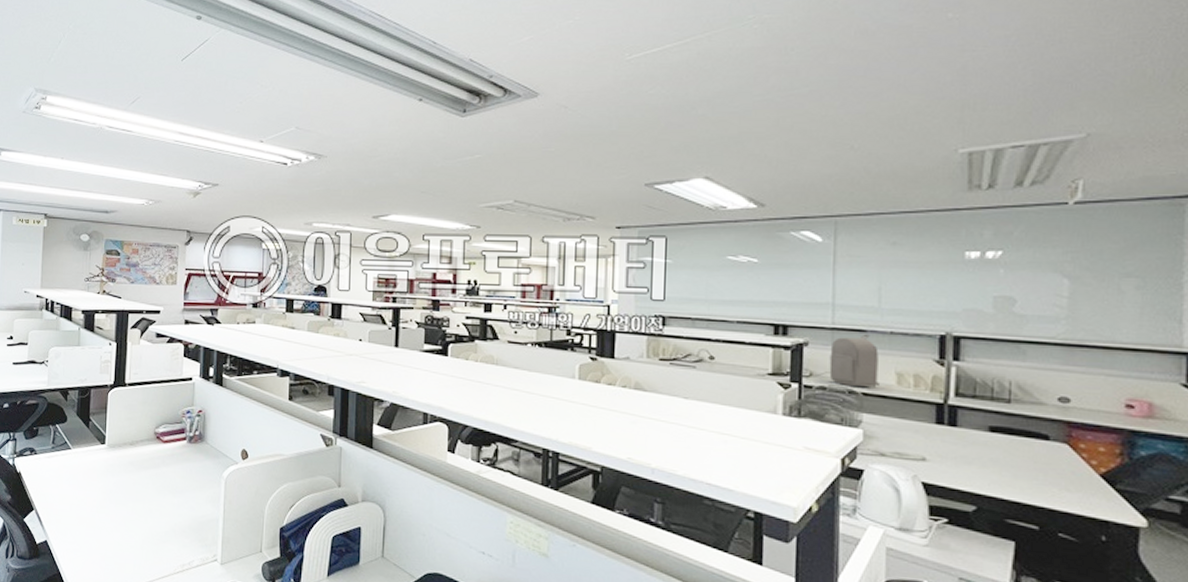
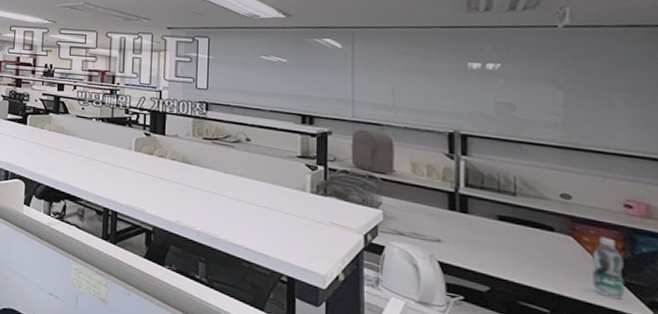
bottle: none [1086,442,1120,509] -> present [592,236,625,299]

